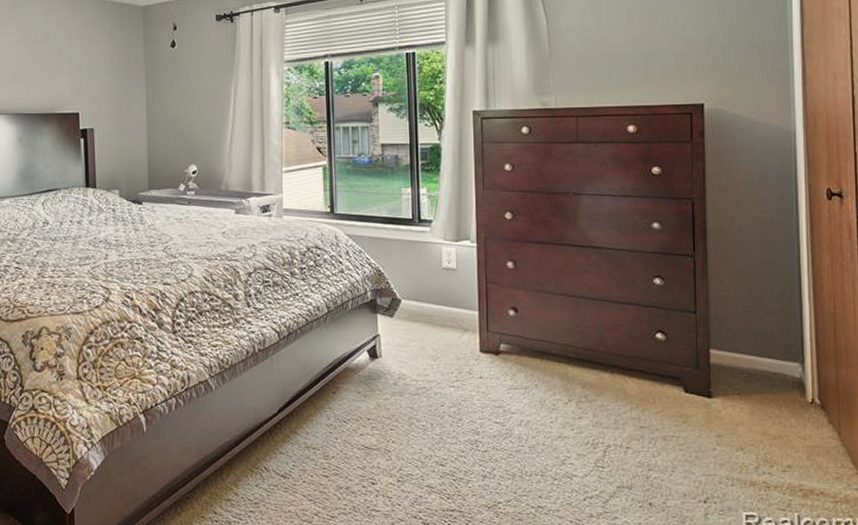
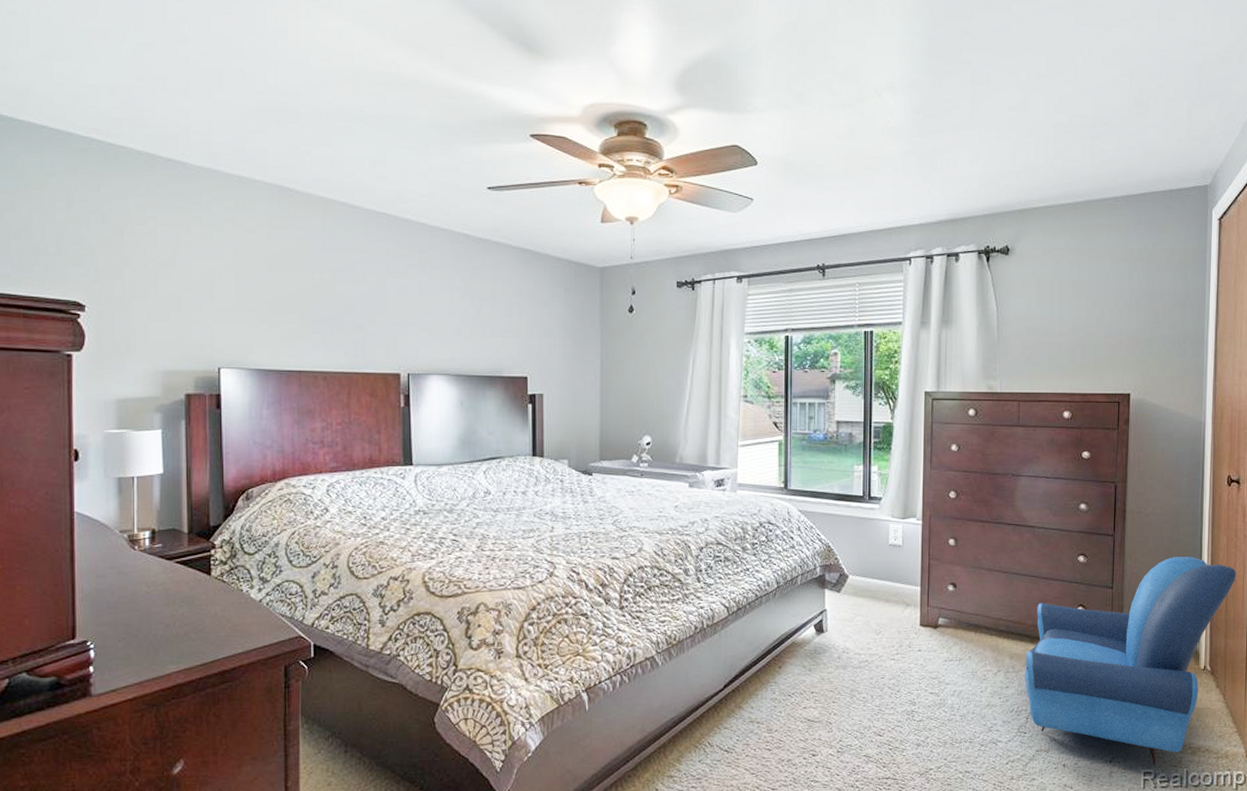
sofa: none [598,278,845,509] -> present [1024,557,1237,766]

